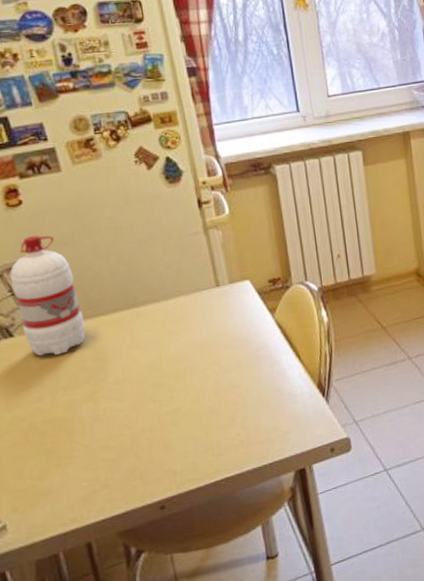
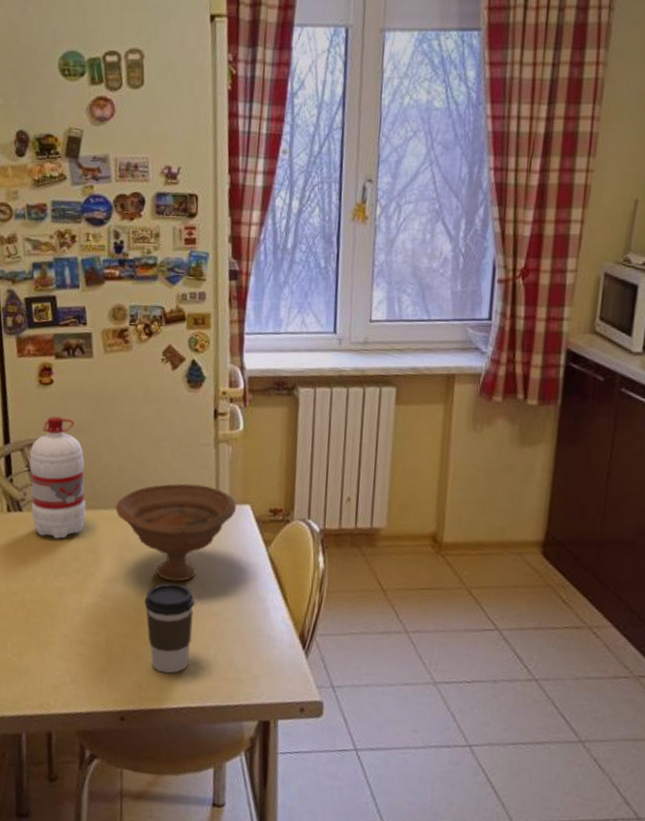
bowl: none [115,271,237,368] -> present [115,483,236,582]
coffee cup: none [163,367,218,454] -> present [145,583,195,674]

